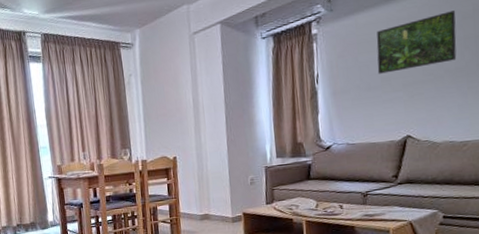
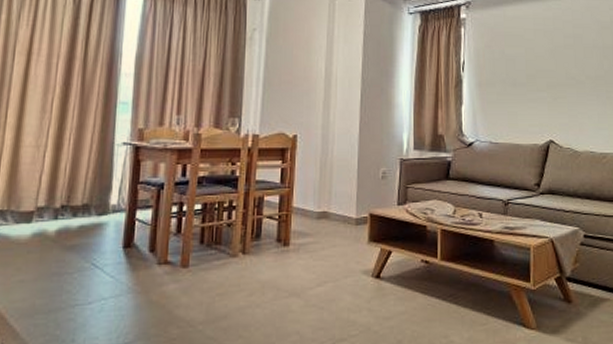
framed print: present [376,10,457,74] -> none [523,19,597,71]

